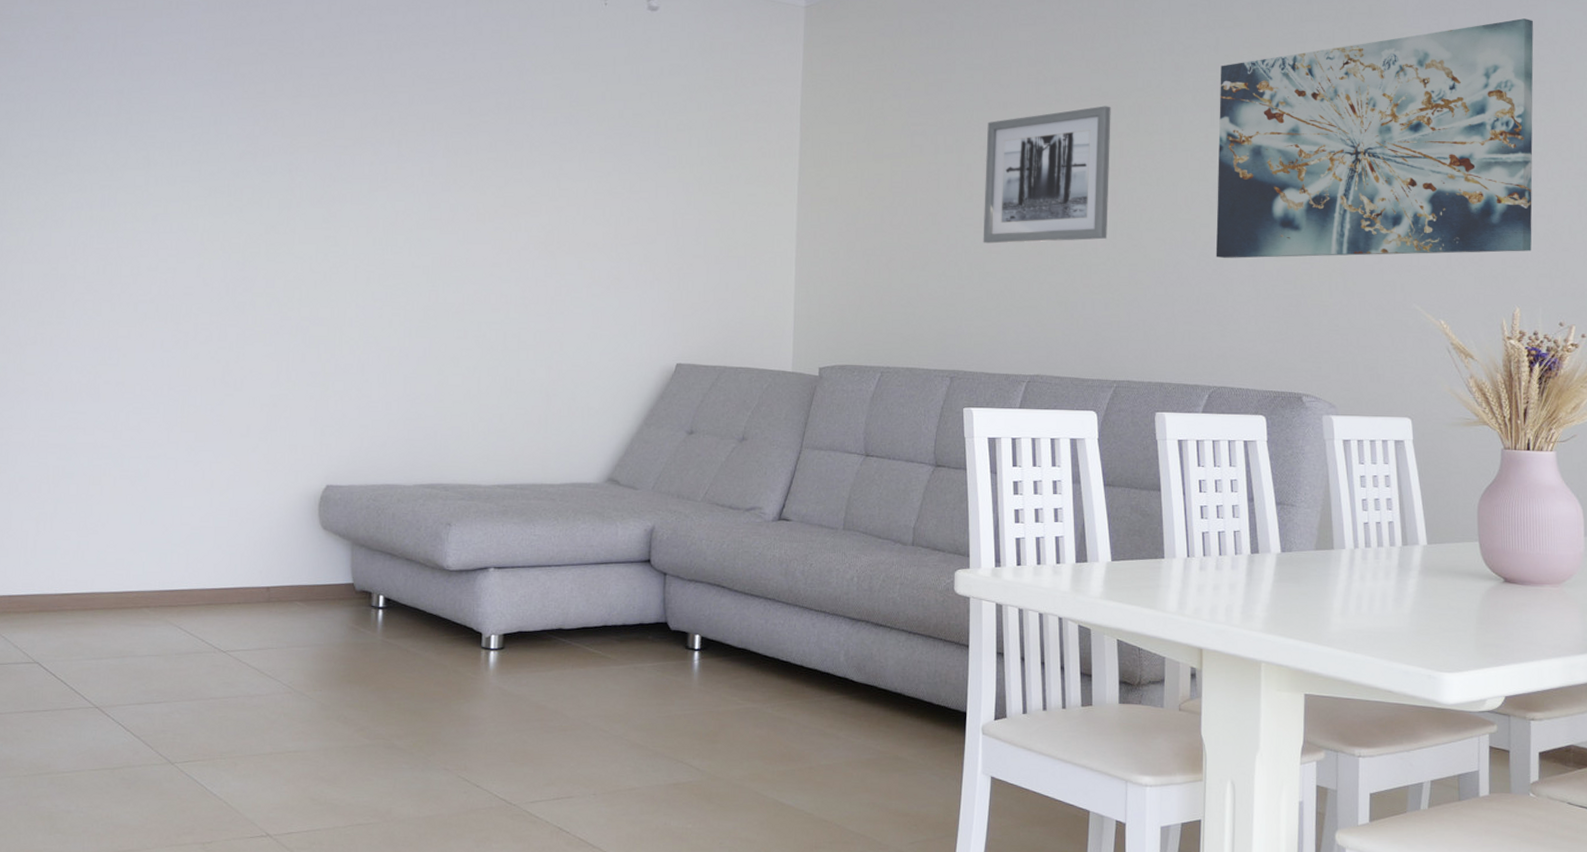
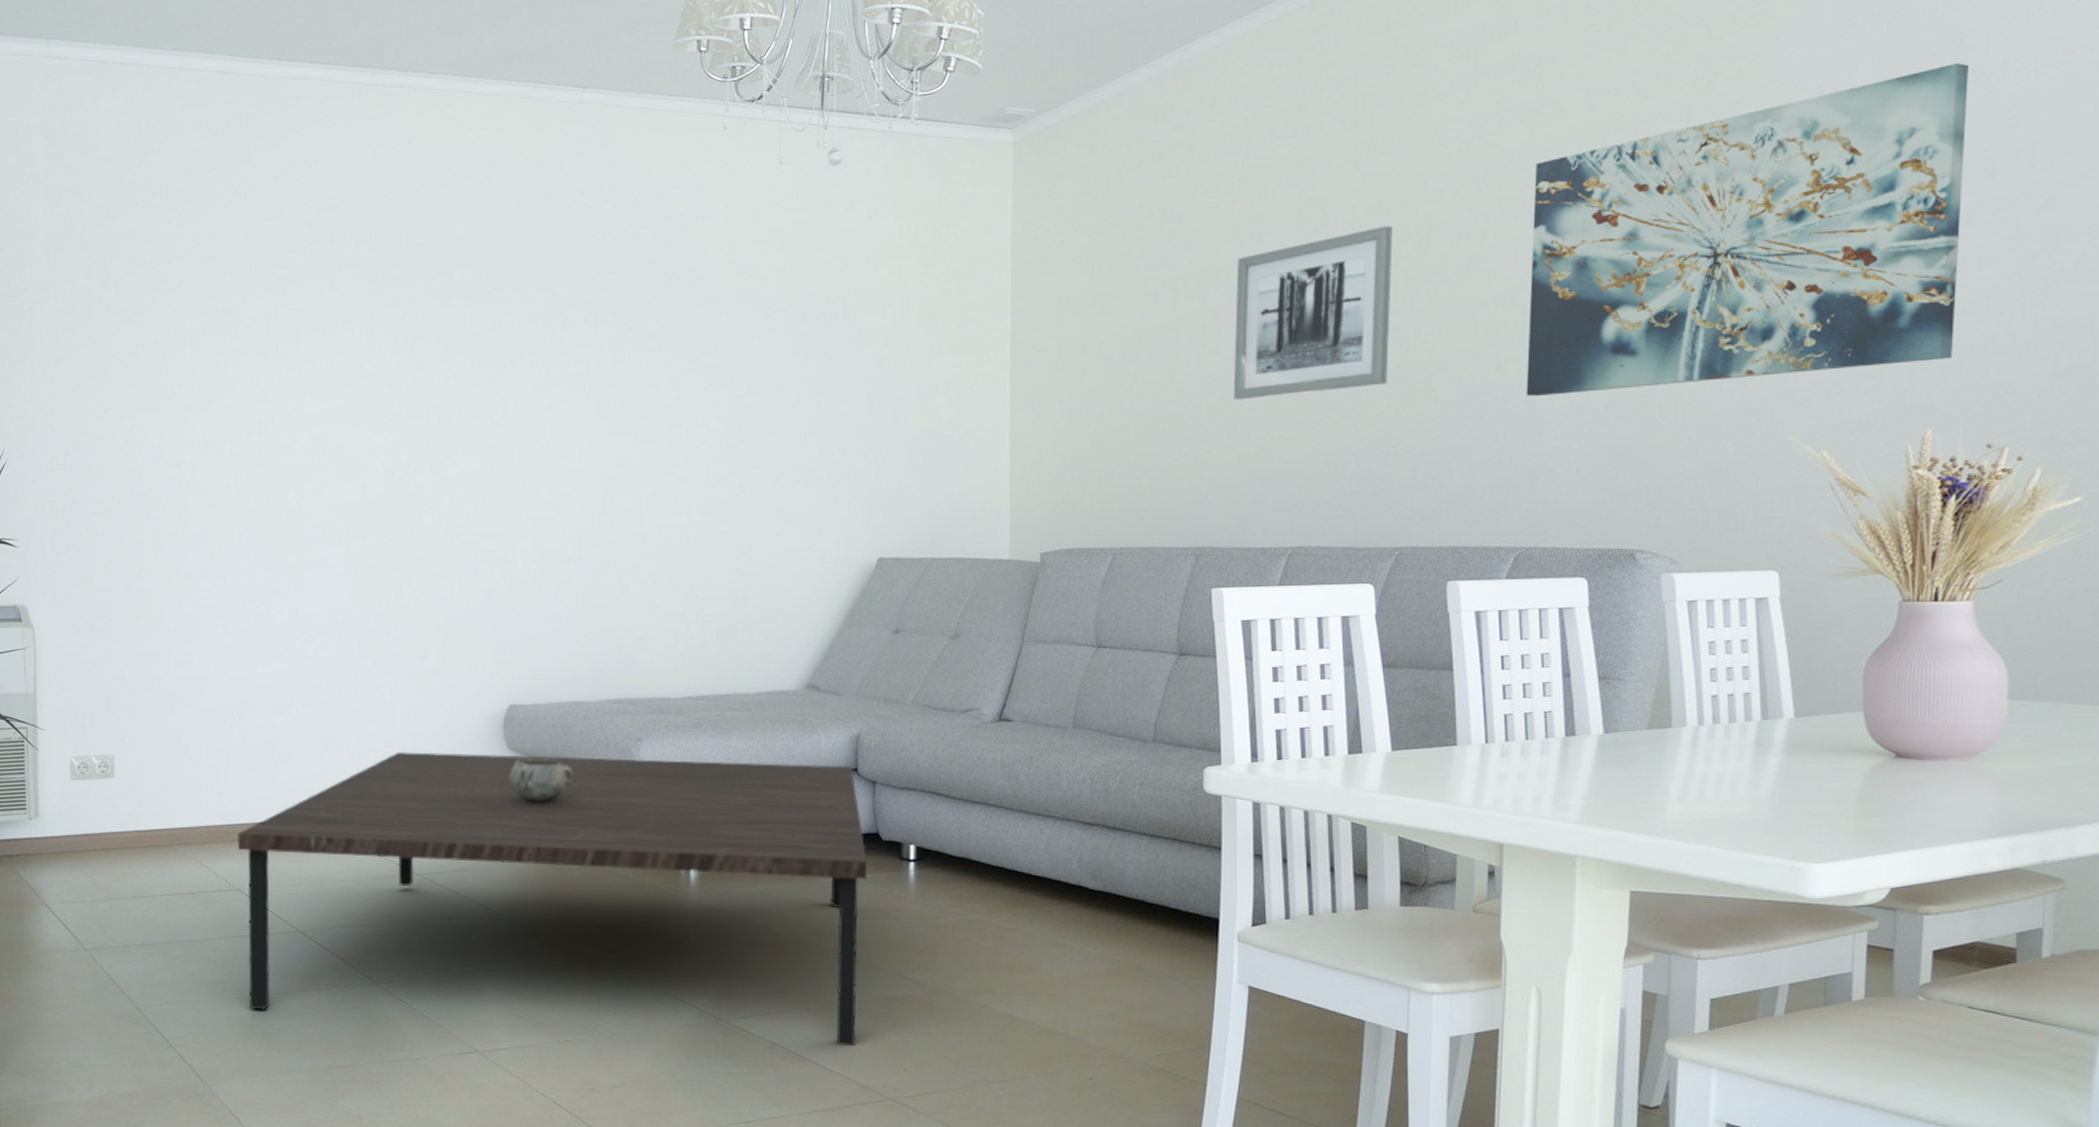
coffee table: none [36,526,656,833] -> present [238,751,868,1047]
decorative bowl: none [321,539,384,583] -> present [510,759,573,803]

